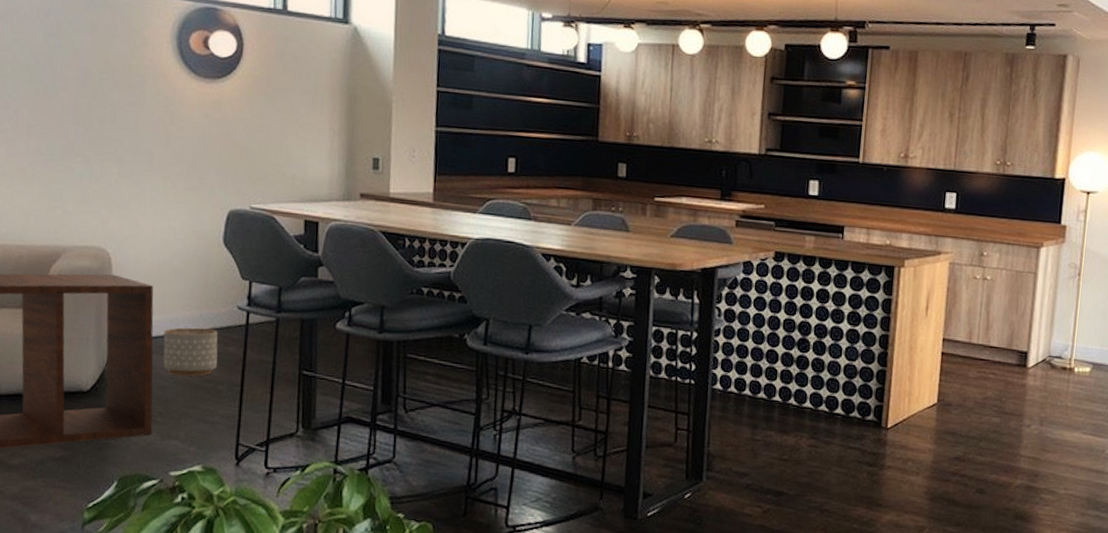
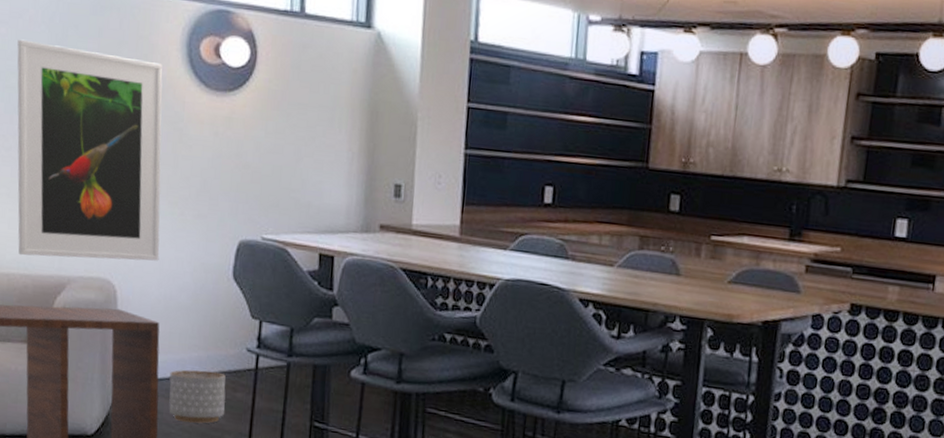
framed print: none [12,32,154,230] -> present [17,39,163,261]

